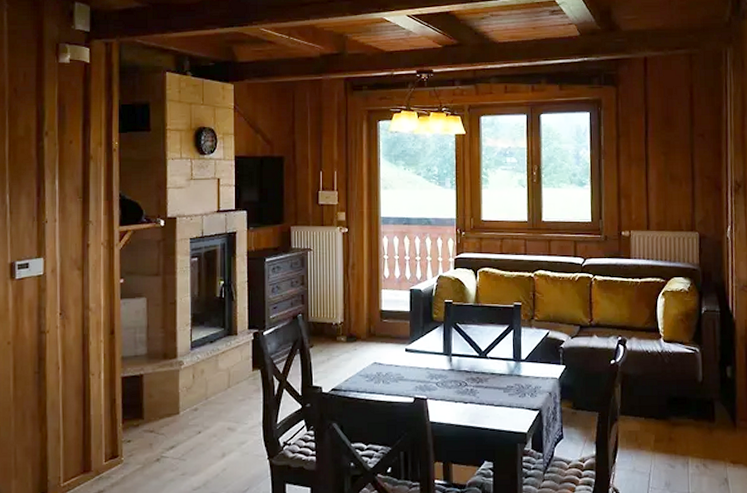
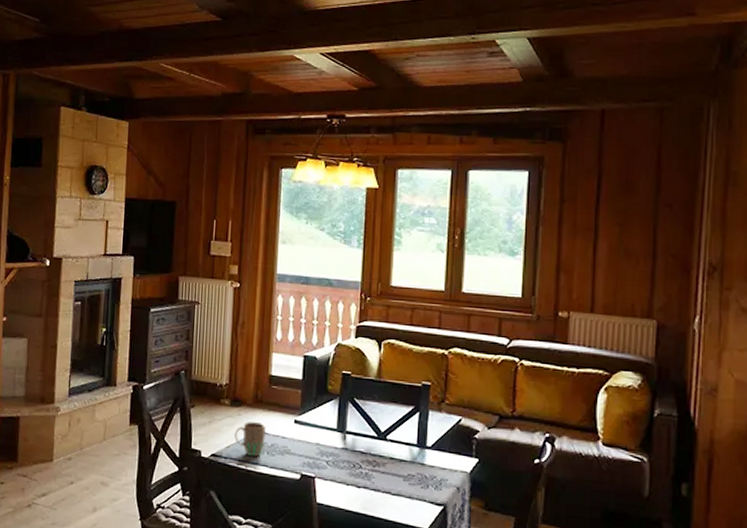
mug: none [352,355,380,386] -> present [234,422,266,457]

